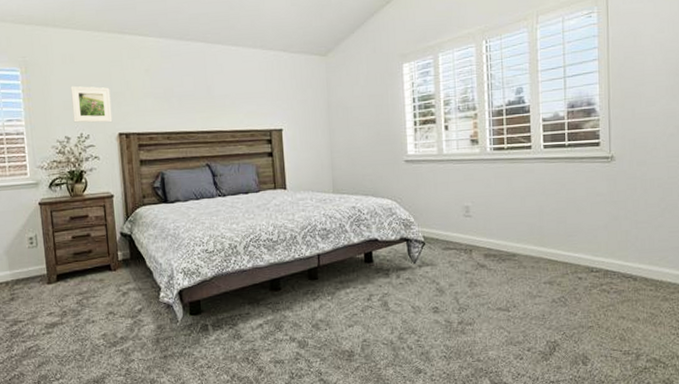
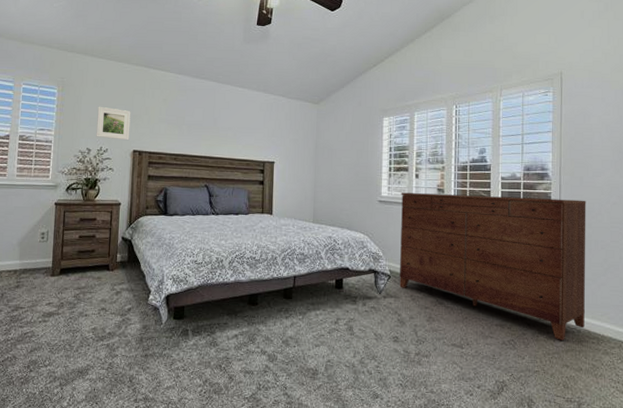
dresser: none [429,135,641,291] -> present [399,192,586,340]

